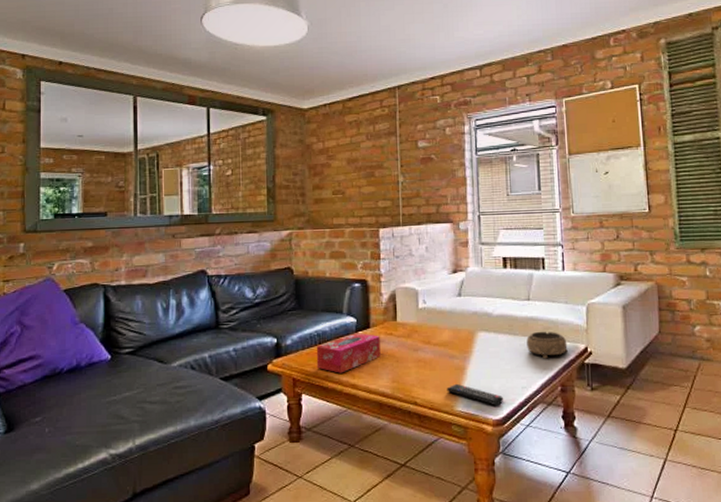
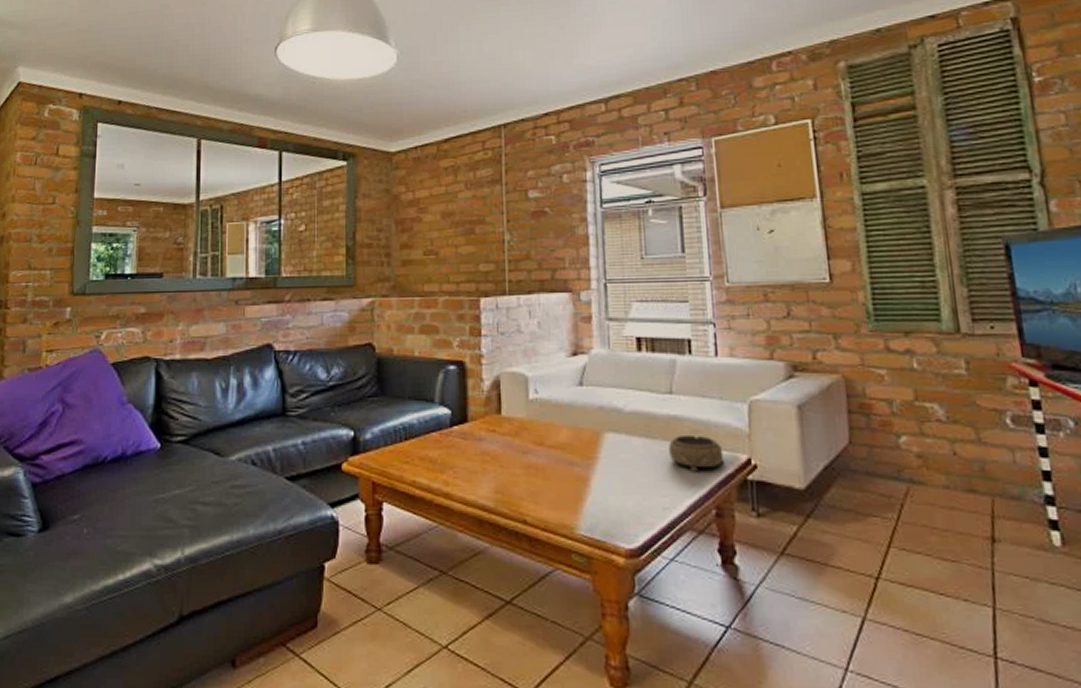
tissue box: present [316,333,381,373] -> none [401,428,481,478]
remote control: present [446,383,503,406] -> none [564,498,639,531]

